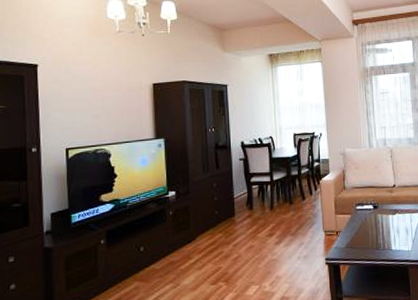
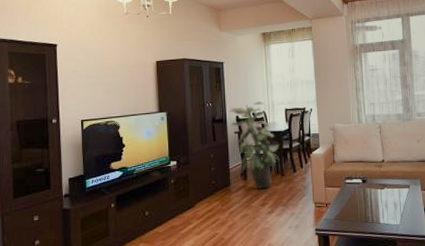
indoor plant: none [233,126,288,219] -> present [229,101,280,189]

